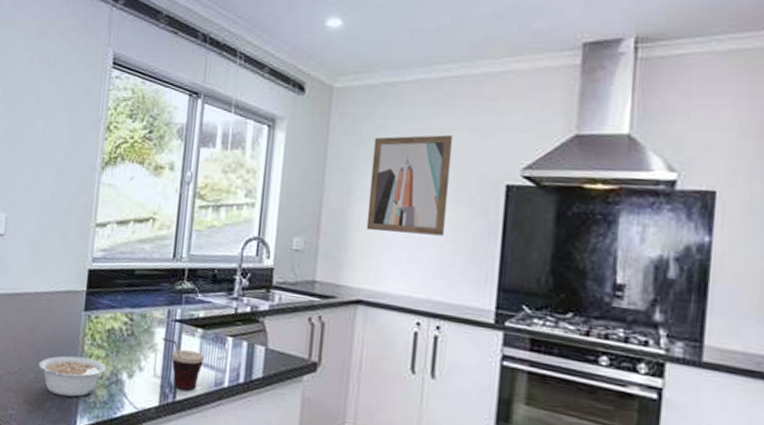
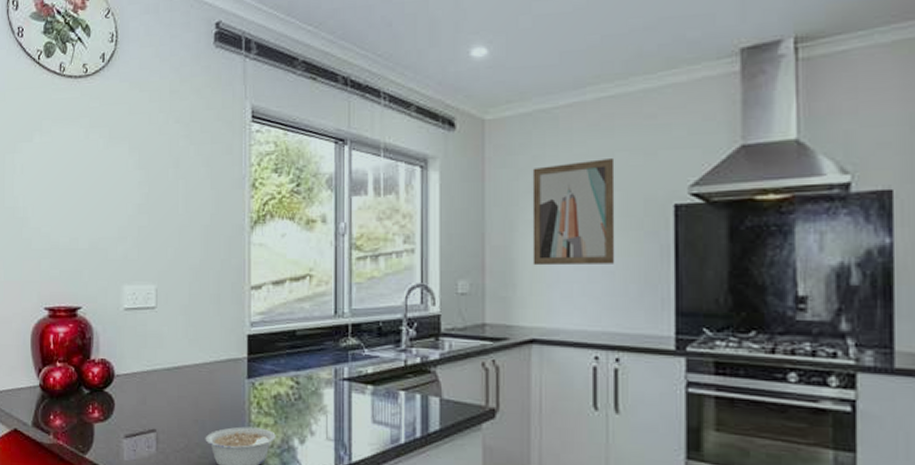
cup: present [163,338,204,390] -> none [332,398,377,451]

